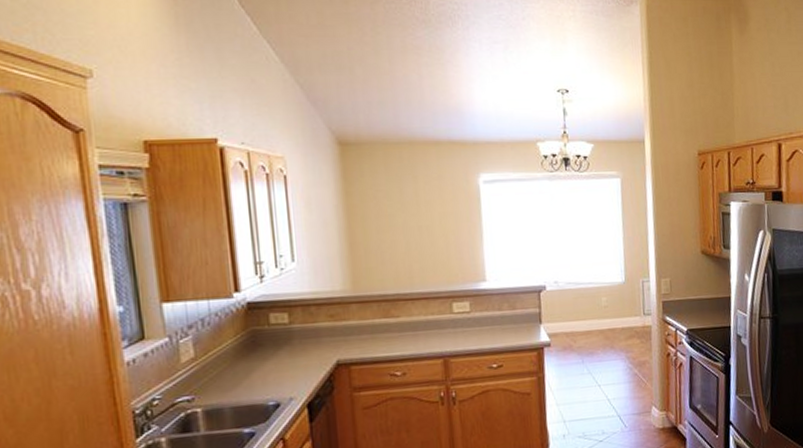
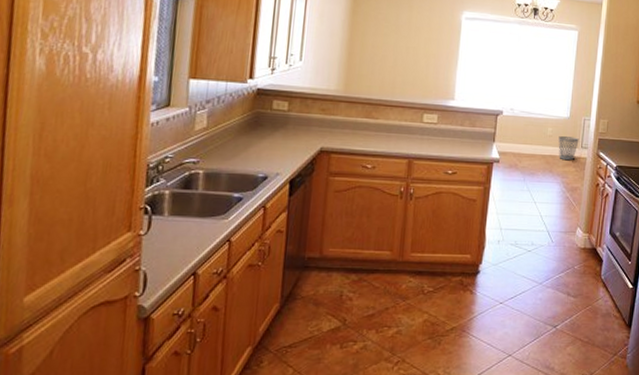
wastebasket: none [615,303,640,333] -> present [558,136,579,161]

